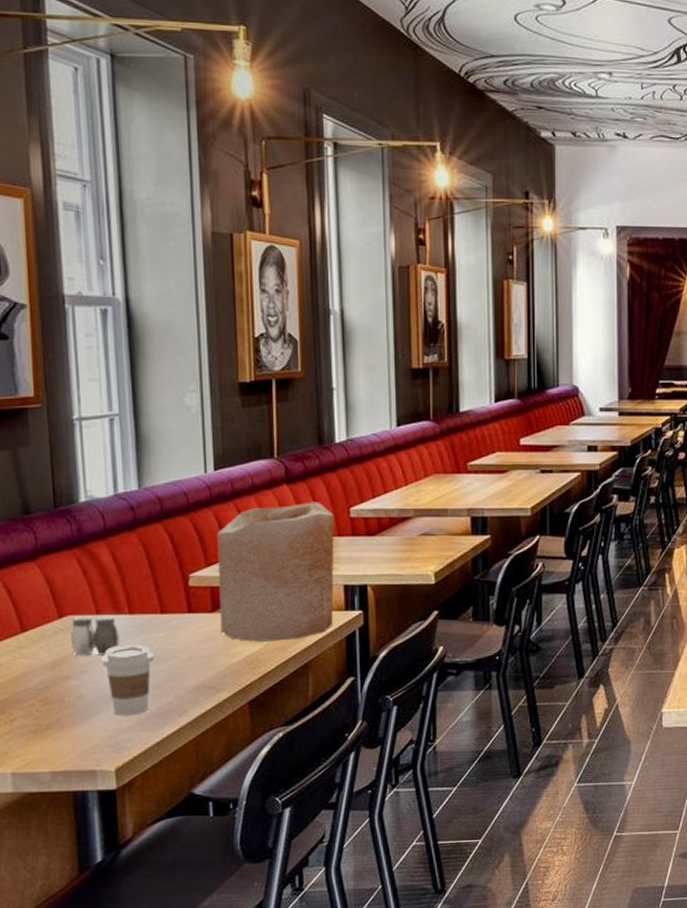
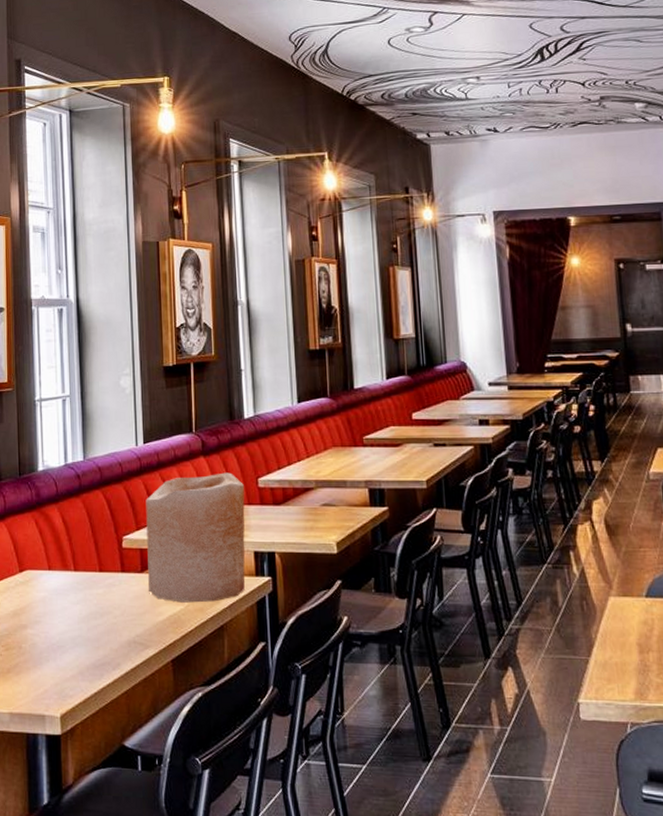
salt and pepper shaker: present [71,615,119,656] -> none [29,571,66,608]
coffee cup: present [102,644,154,716] -> none [52,599,93,666]

